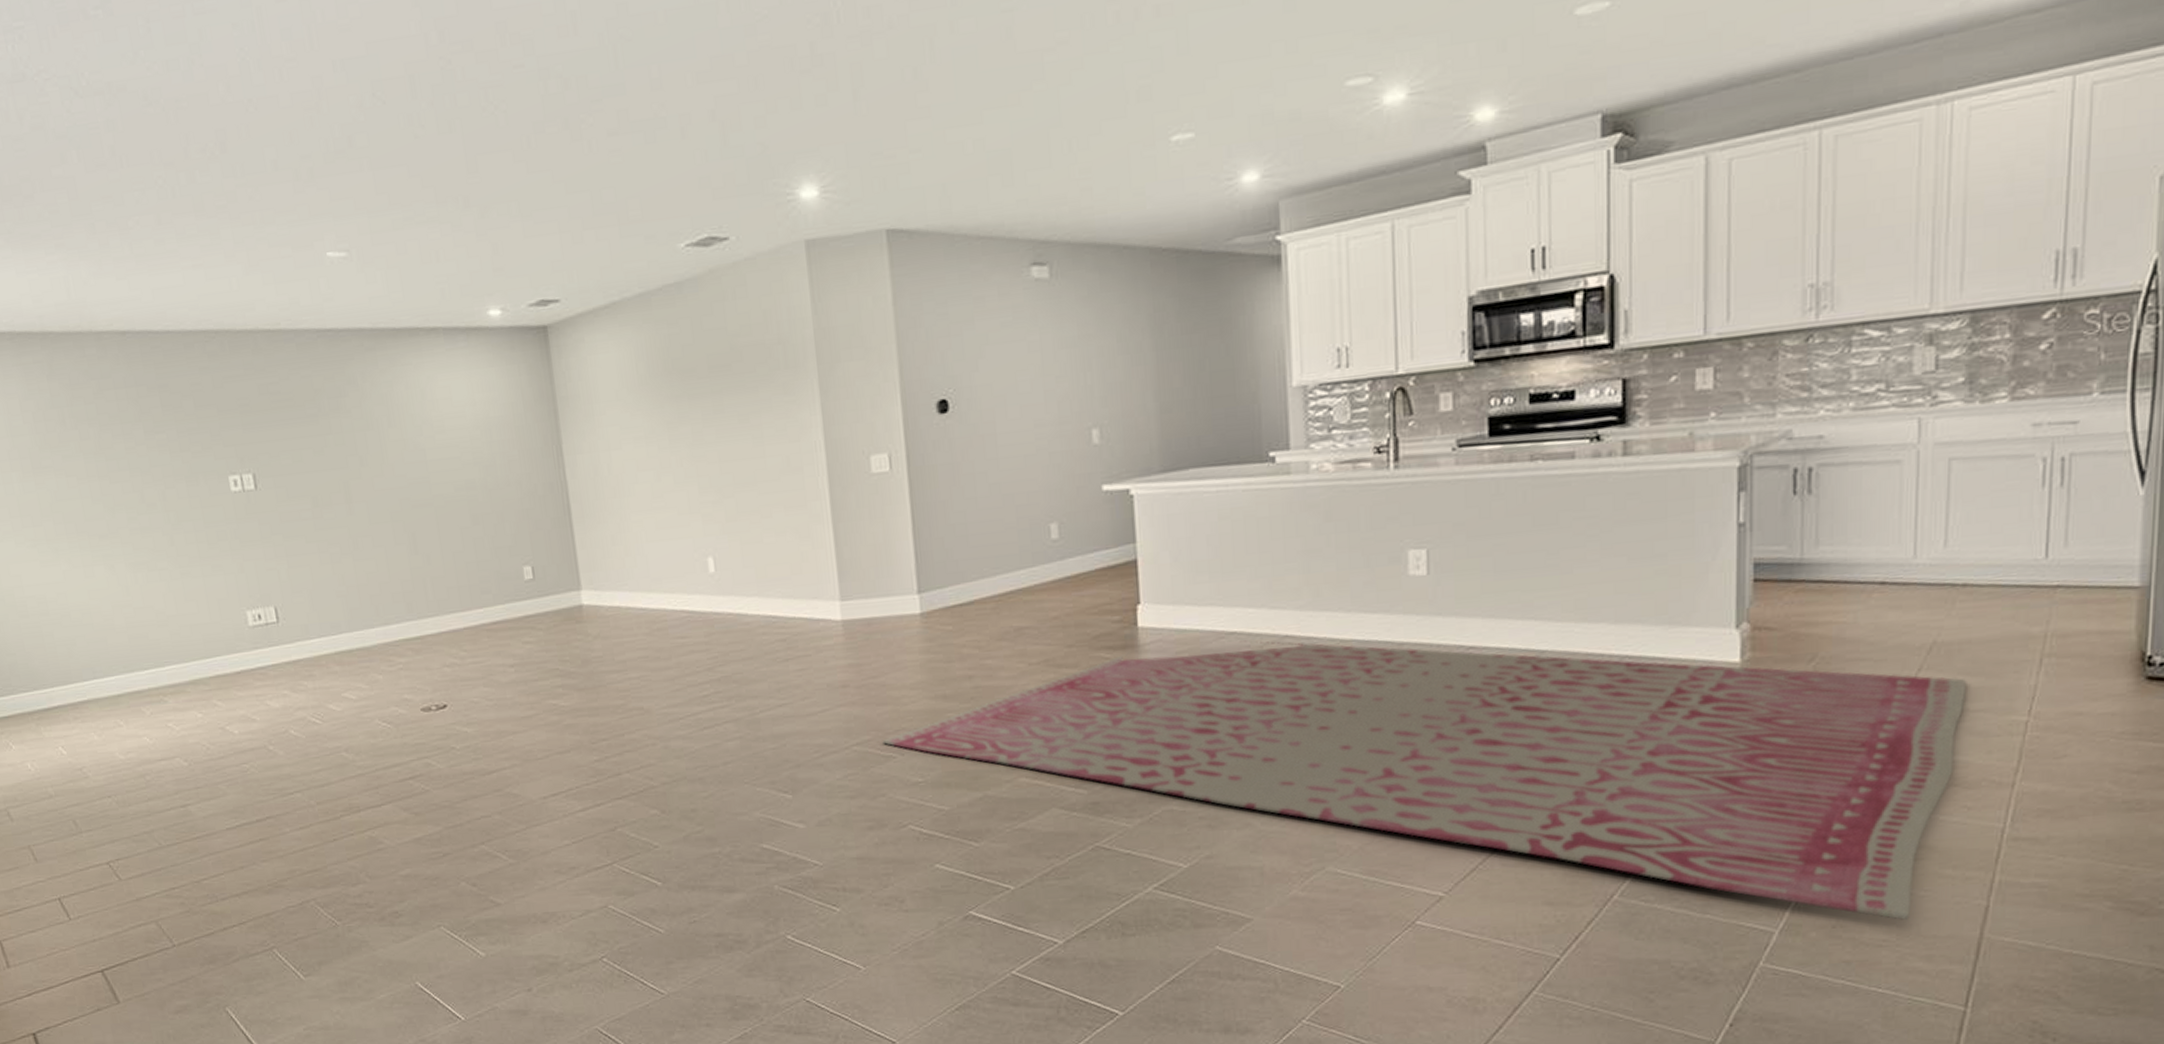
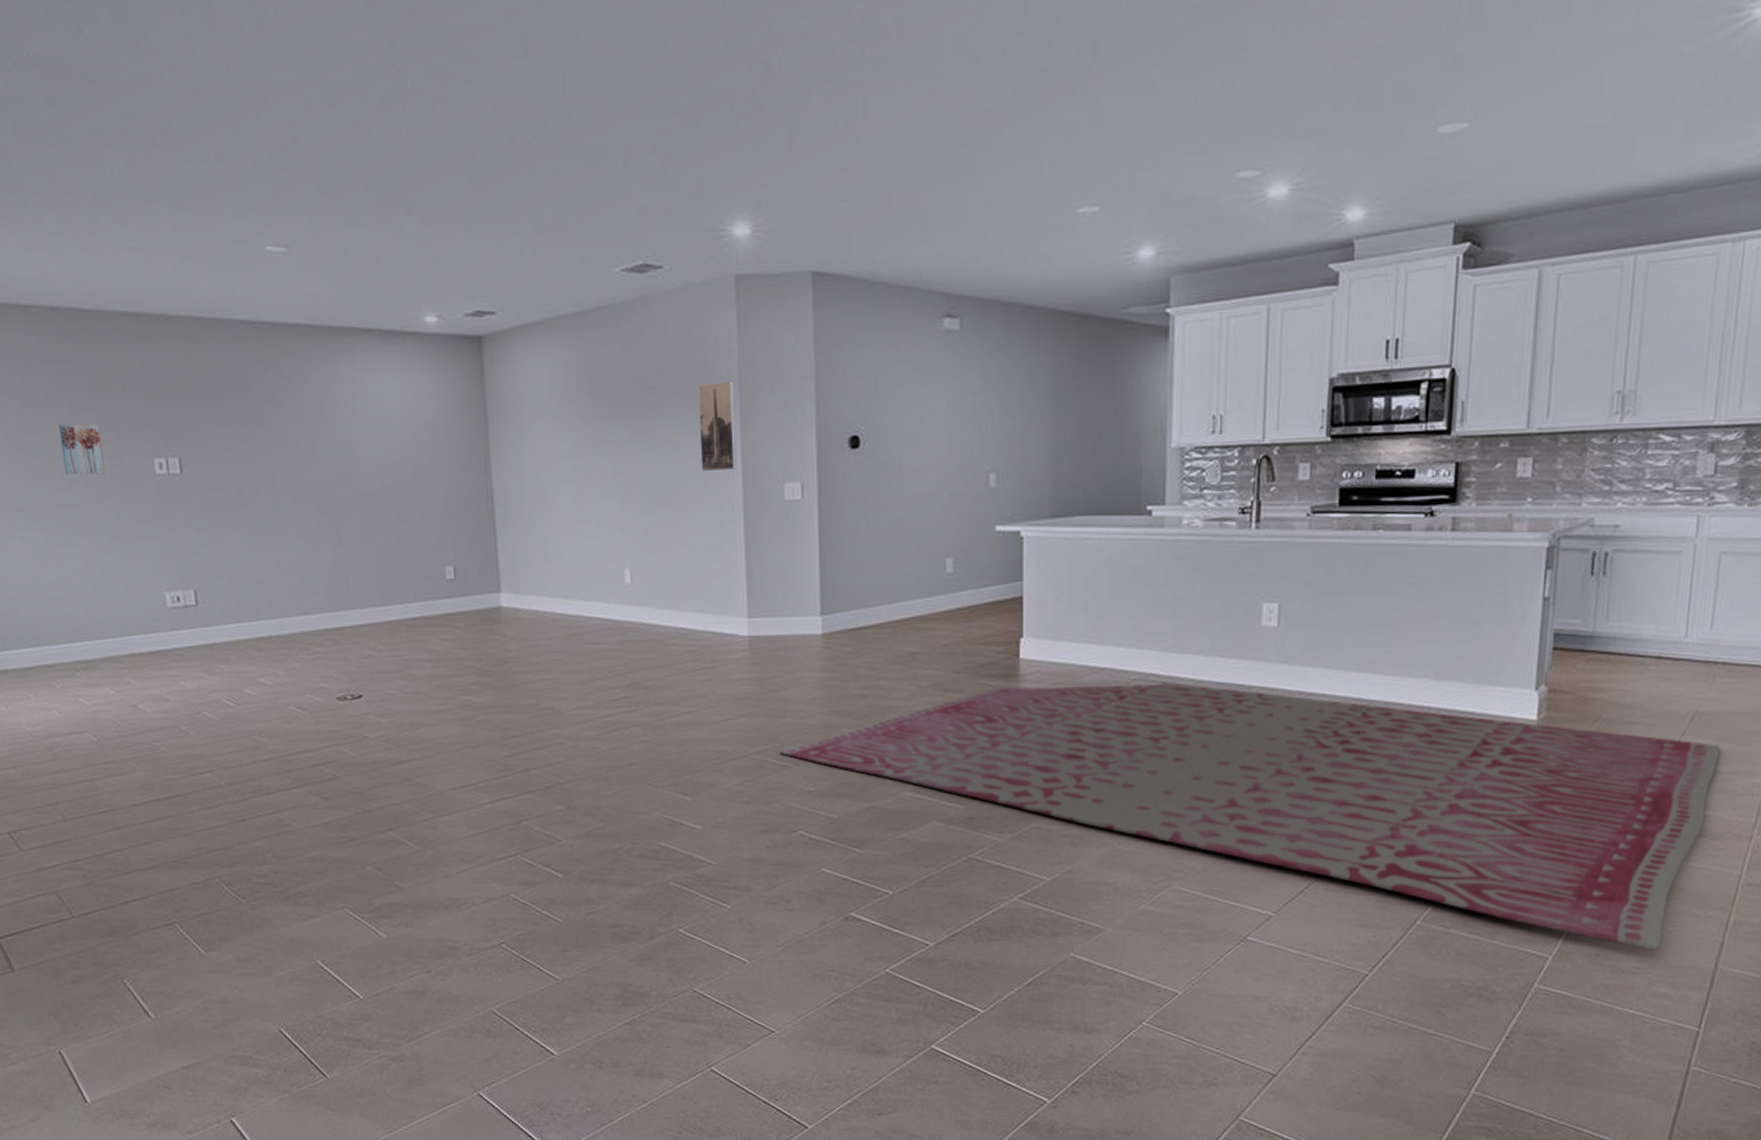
wall art: none [135,445,182,499] -> present [58,423,105,475]
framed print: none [772,351,819,450] -> present [697,380,737,472]

